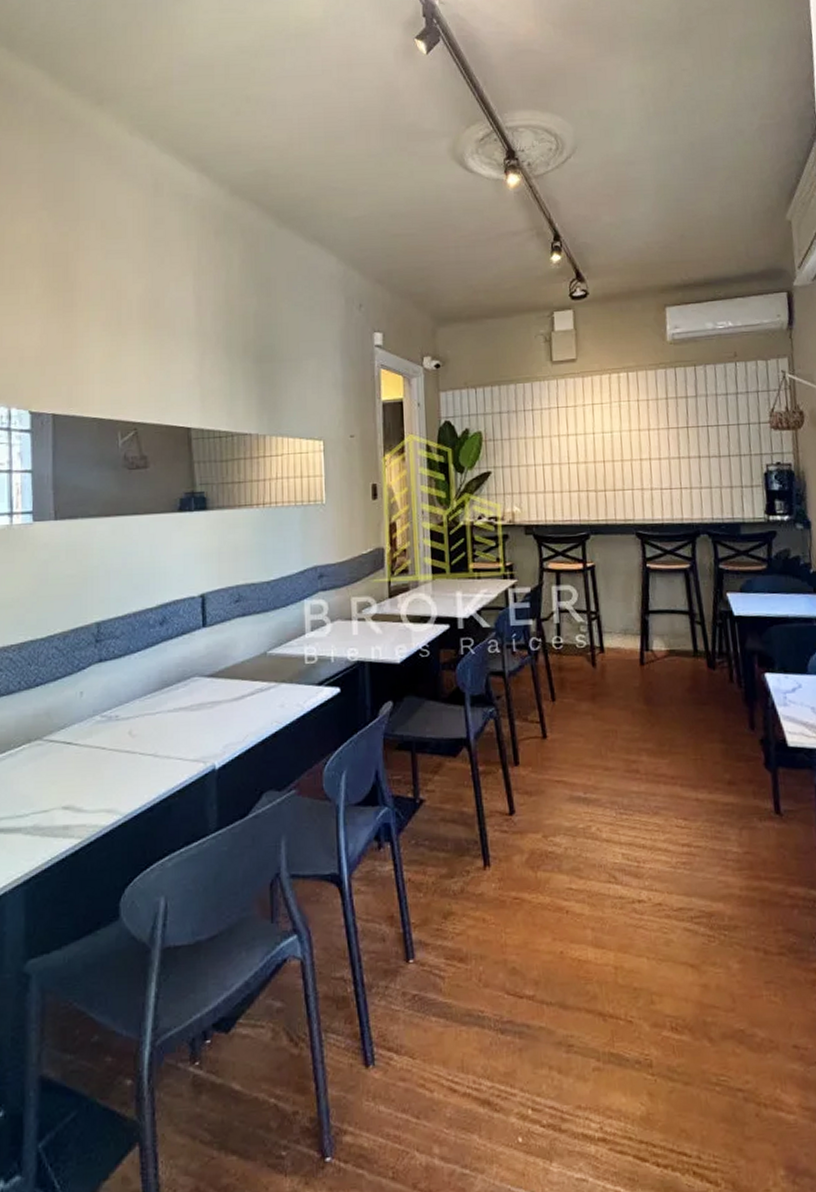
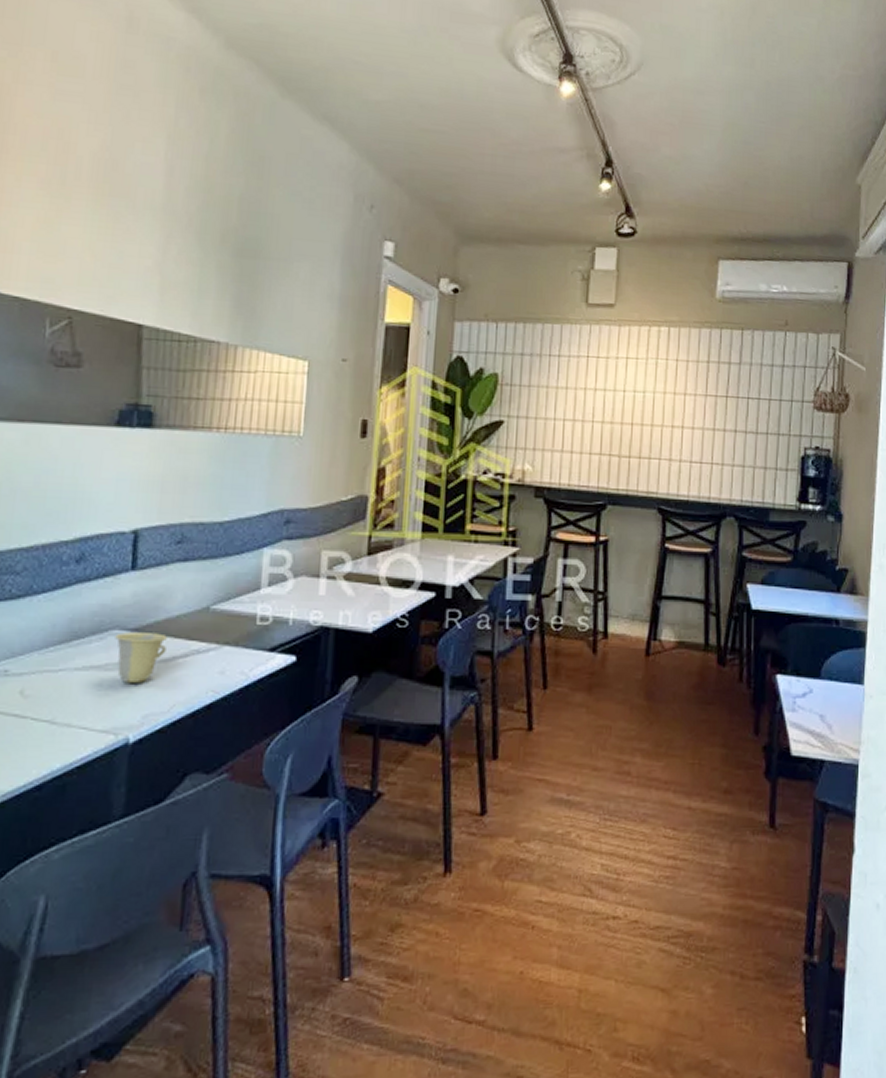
cup: none [196,677,236,719] -> present [115,632,167,683]

